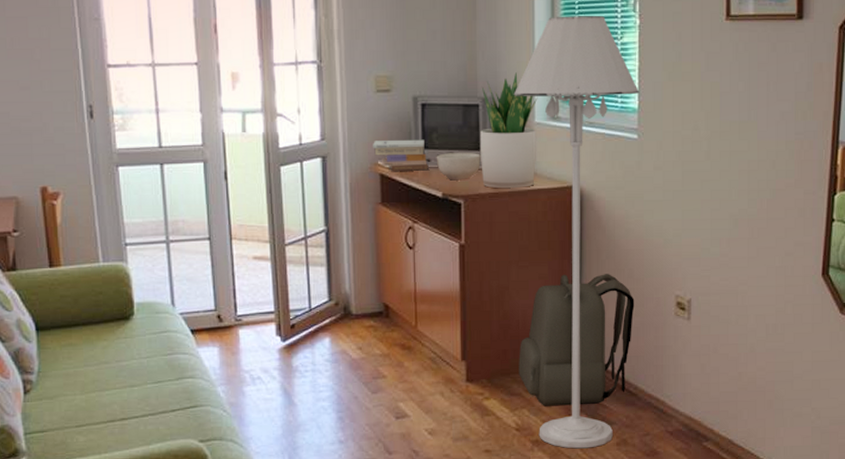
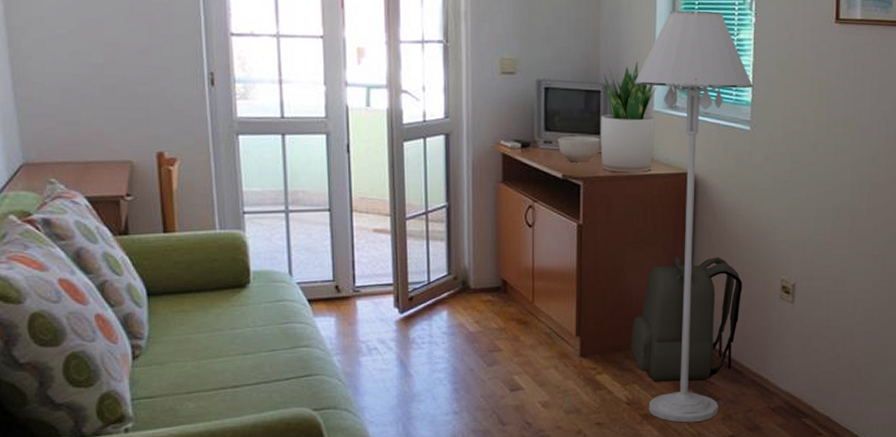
books: present [373,139,429,172] -> none [496,120,550,152]

